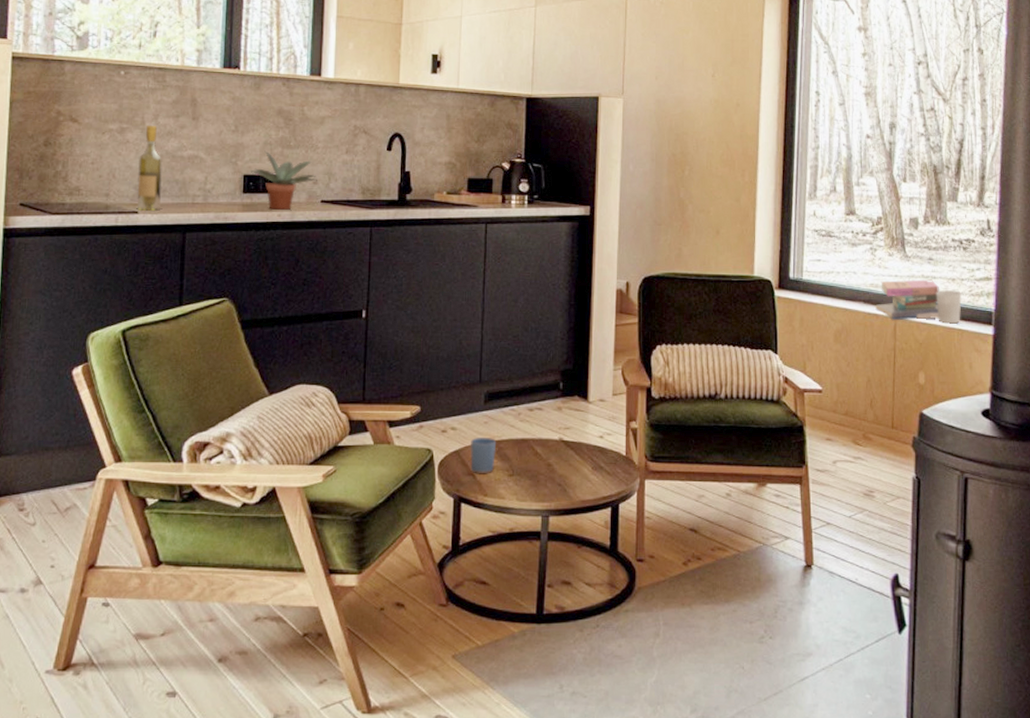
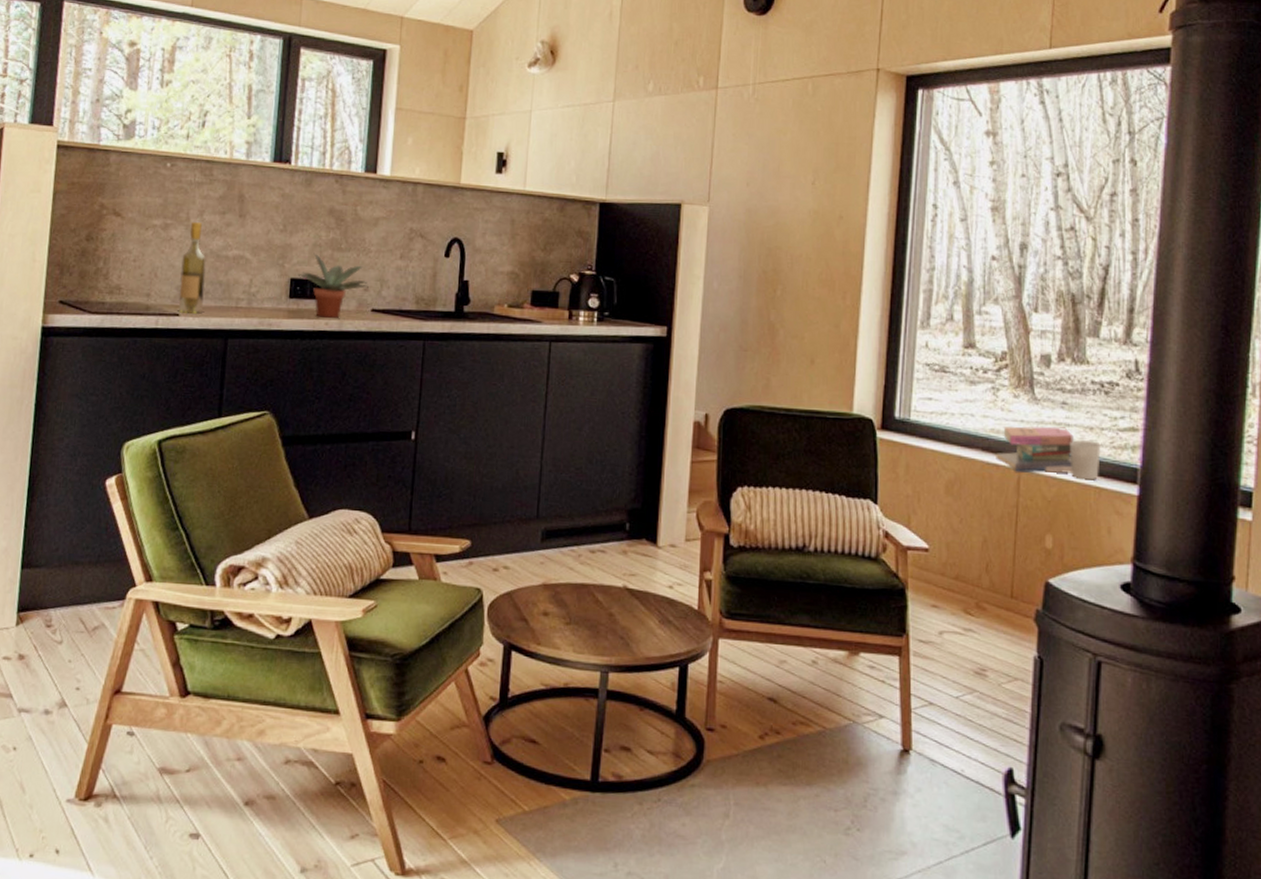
mug: present [470,437,497,473] -> none [523,578,554,620]

